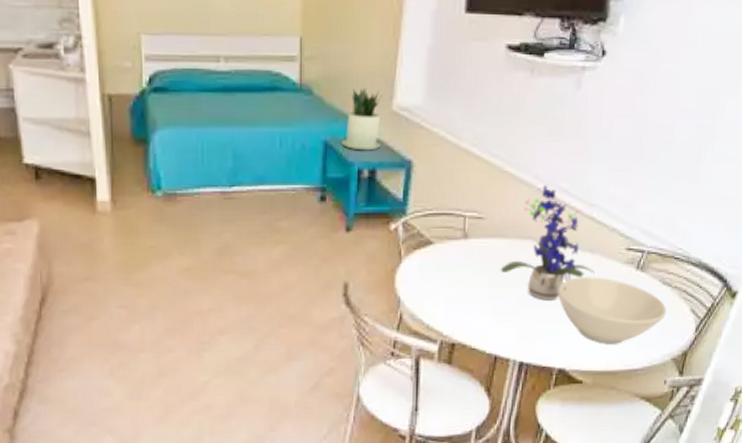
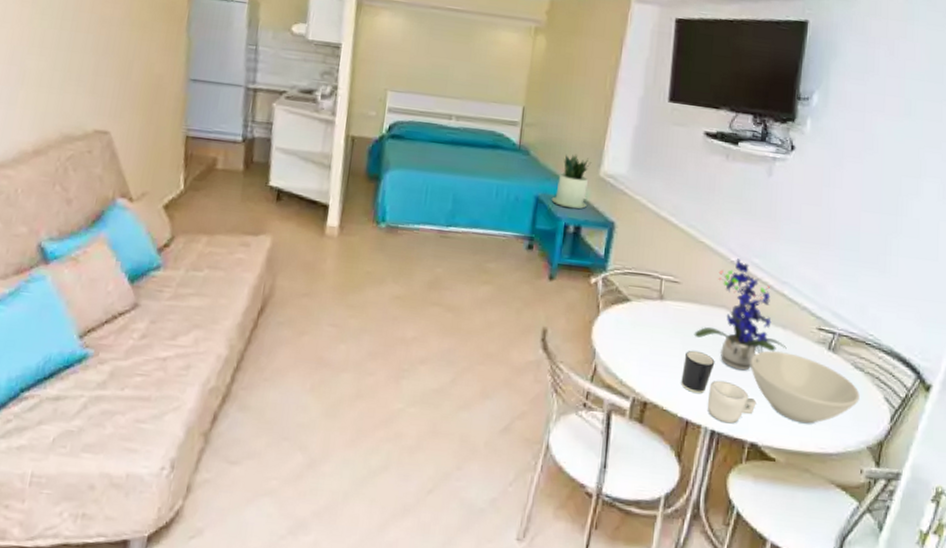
mug: none [488,286,522,329] -> present [681,350,715,394]
cup: none [515,313,564,354] -> present [707,380,757,424]

